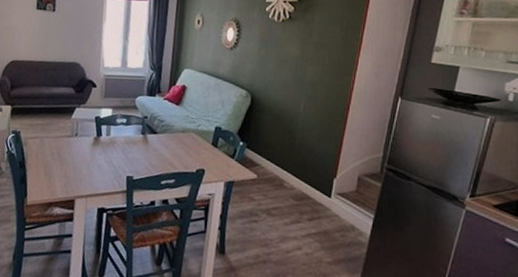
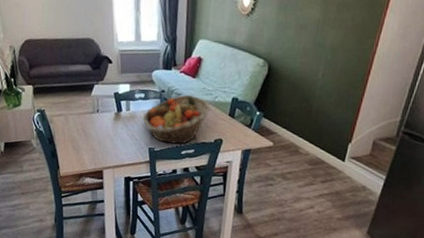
fruit basket: none [123,122,194,174] -> present [143,95,212,145]

